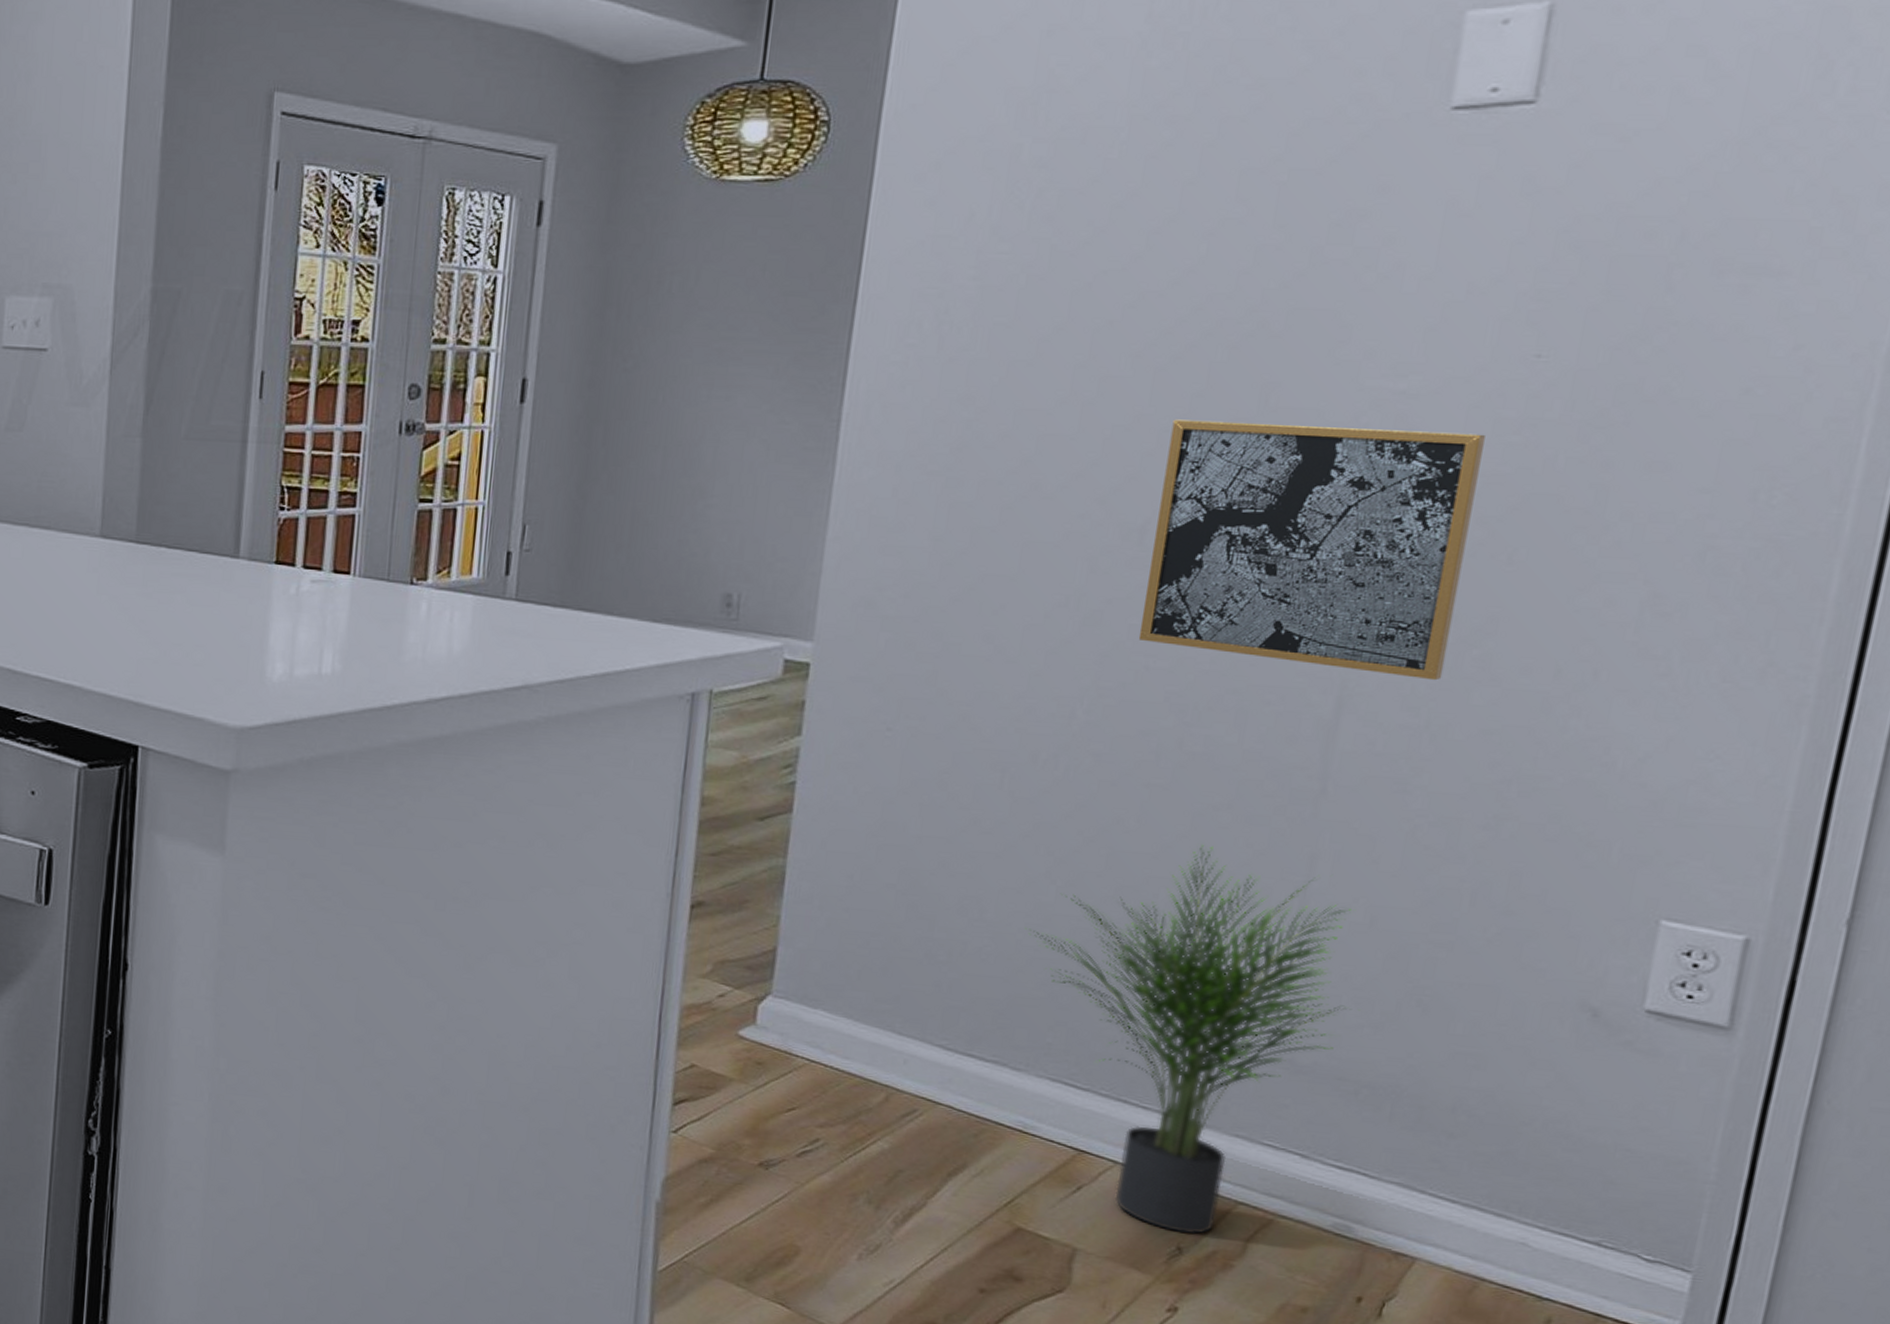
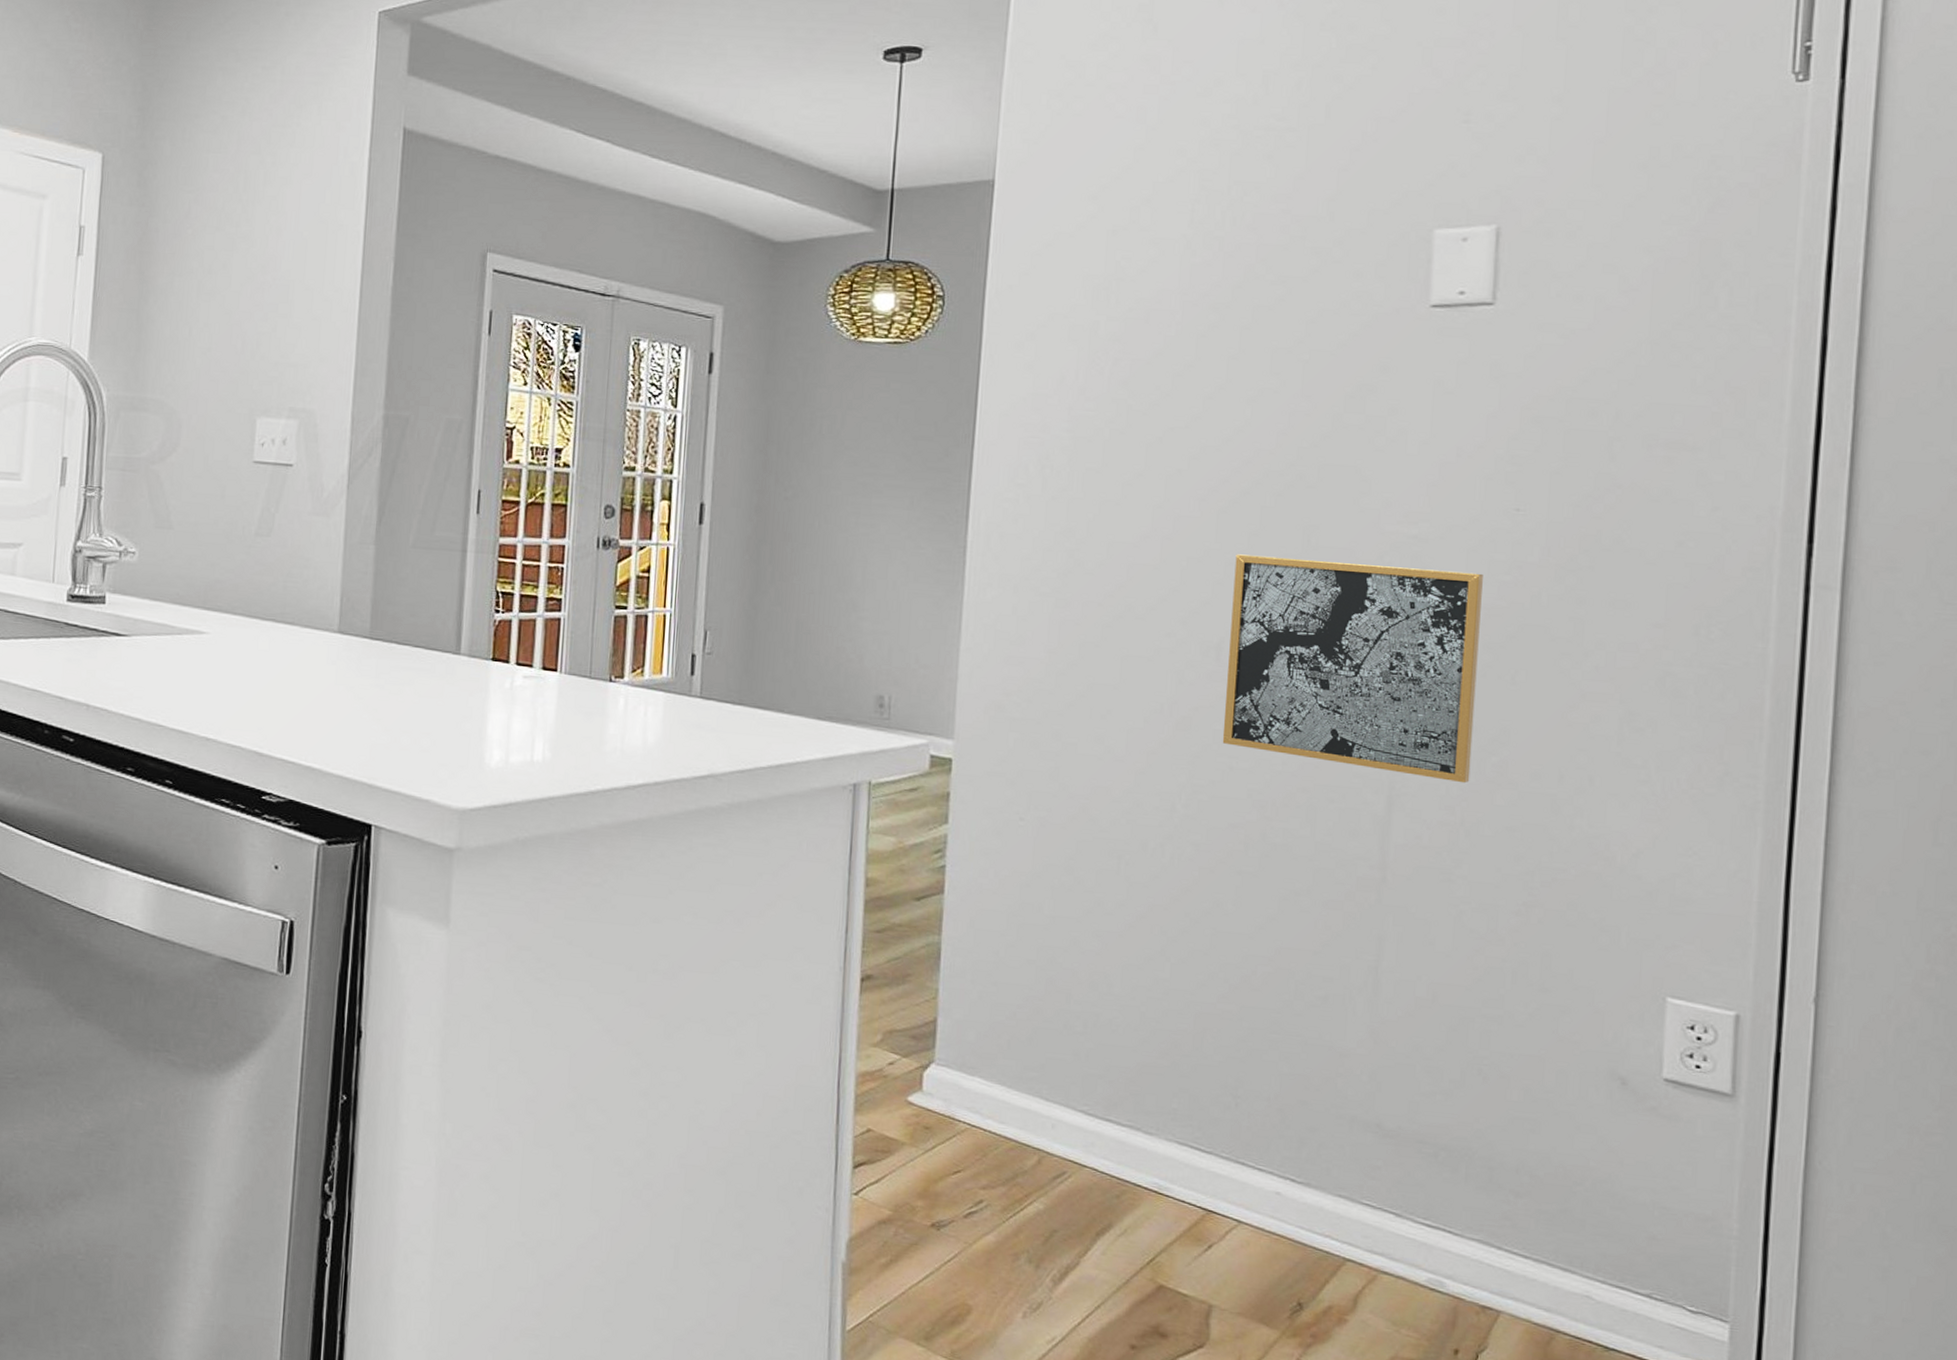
potted plant: present [1025,845,1356,1235] -> none [1148,927,1421,1291]

